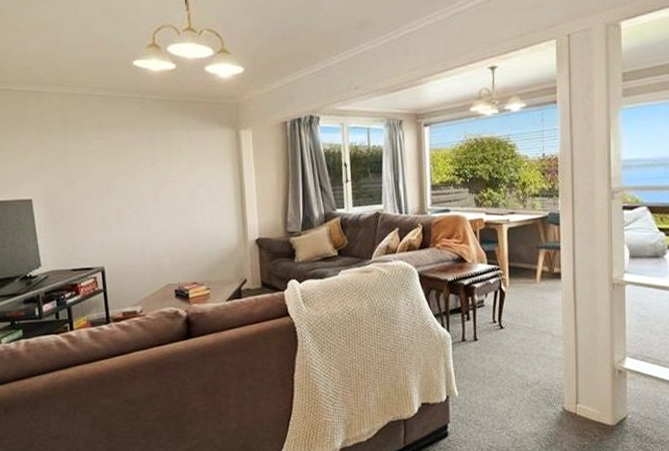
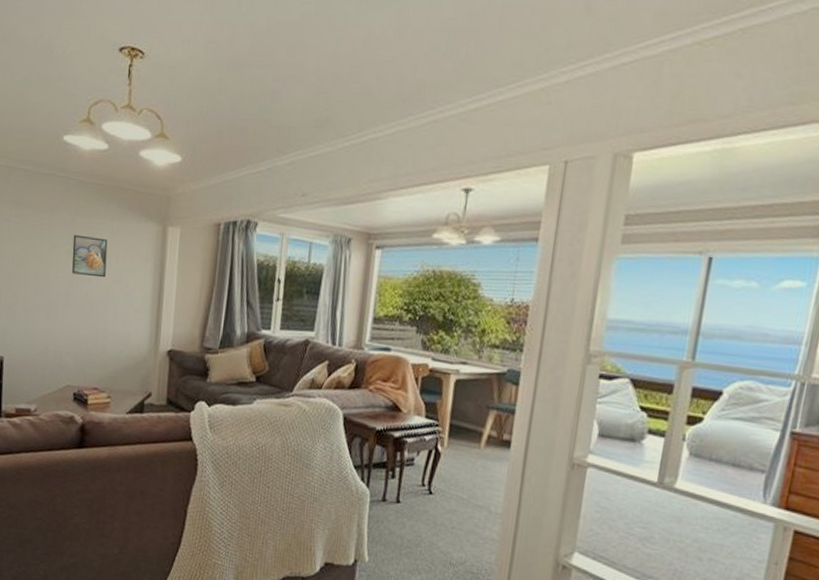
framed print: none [154,147,190,183] -> present [72,234,108,278]

